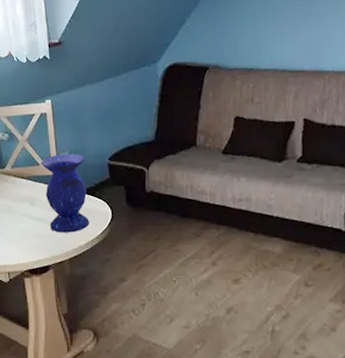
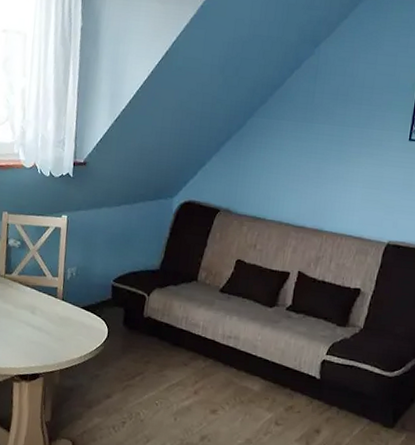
vase: present [41,154,89,233] -> none [47,268,91,345]

